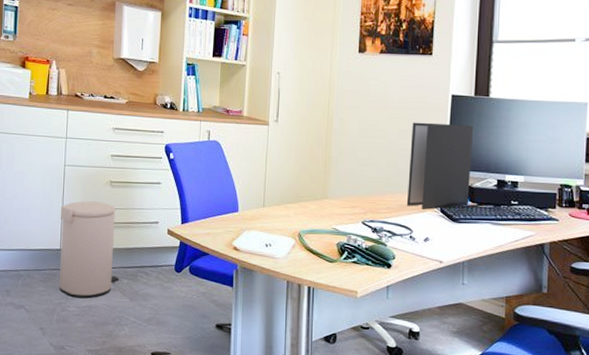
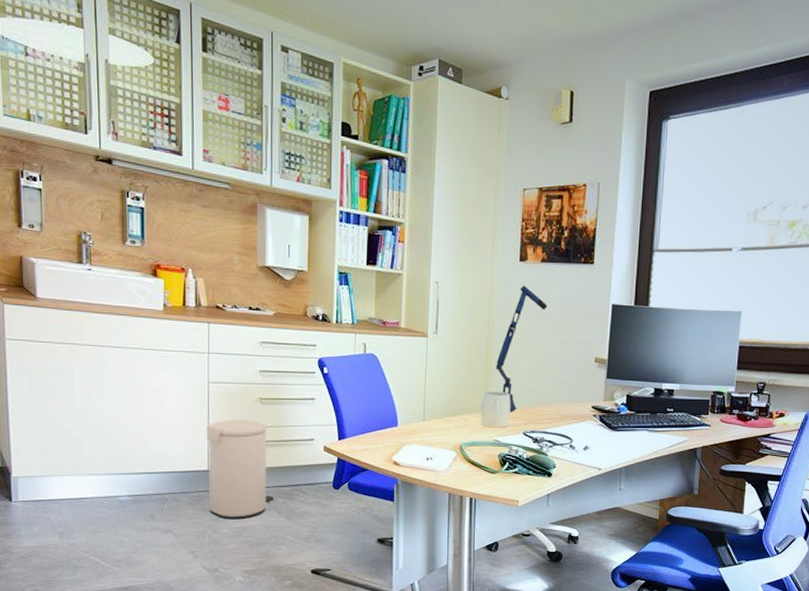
mug: none [319,179,350,217] -> present [480,391,511,428]
desk lamp: none [335,76,386,200] -> present [496,285,548,411]
binder: present [406,122,474,210] -> none [567,332,633,419]

